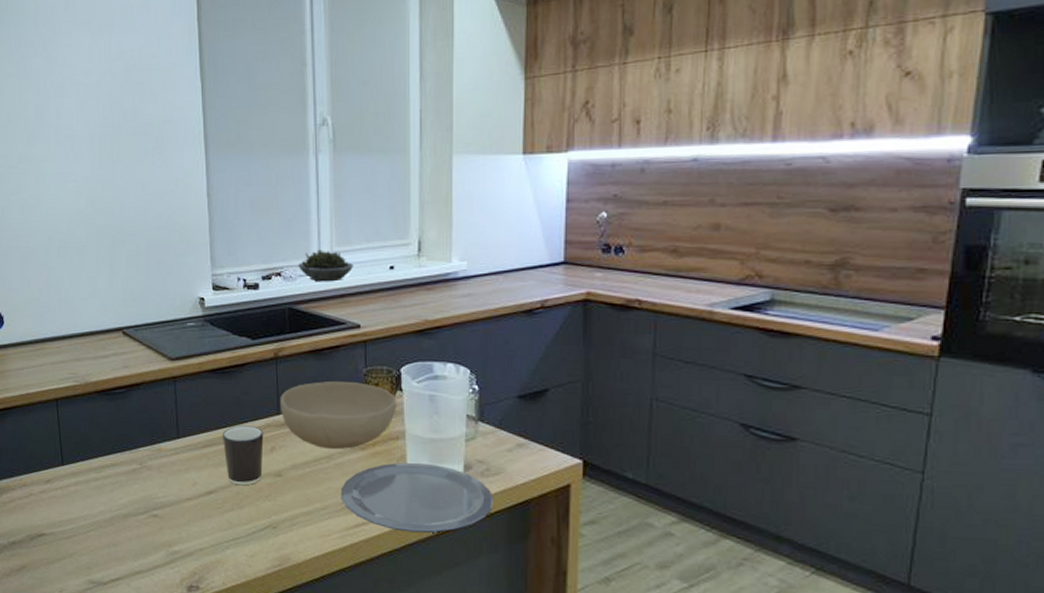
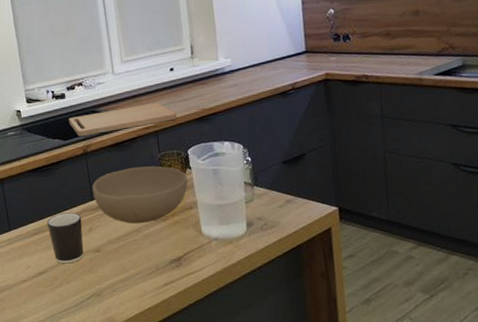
cutting board: none [261,306,392,338] -> present [69,102,177,137]
succulent plant: present [298,249,353,282] -> none [96,60,141,87]
plate: present [340,462,494,533] -> none [150,225,274,284]

